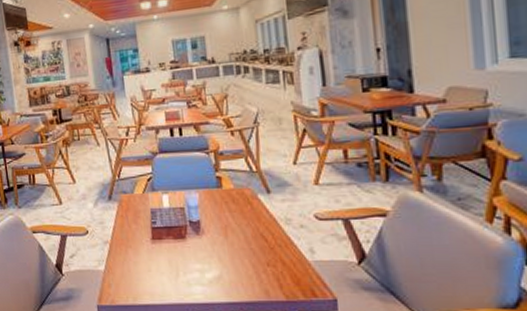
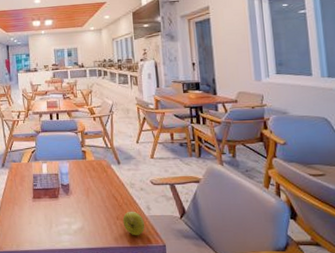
apple: none [275,255,308,288] -> present [122,211,145,236]

